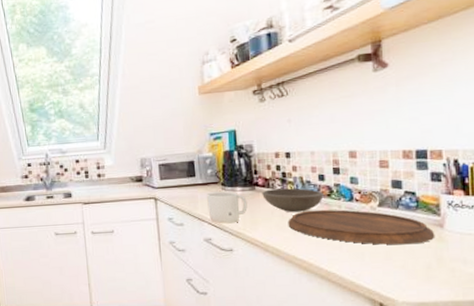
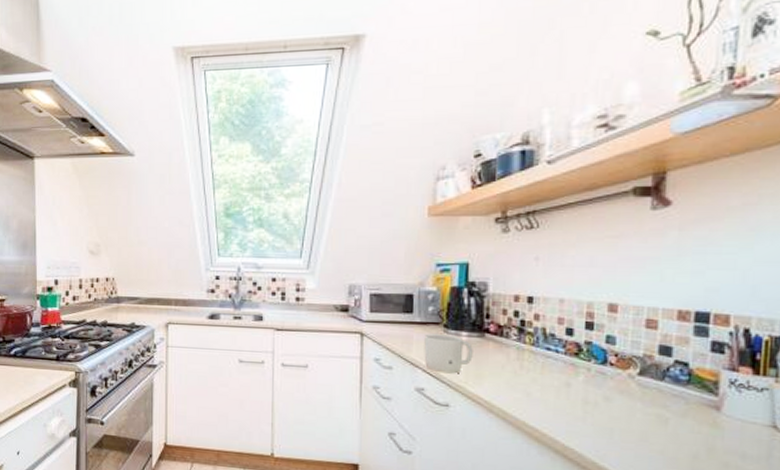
bowl: present [262,188,324,213] -> none [493,339,570,370]
cutting board: present [288,209,434,245] -> none [521,369,707,427]

